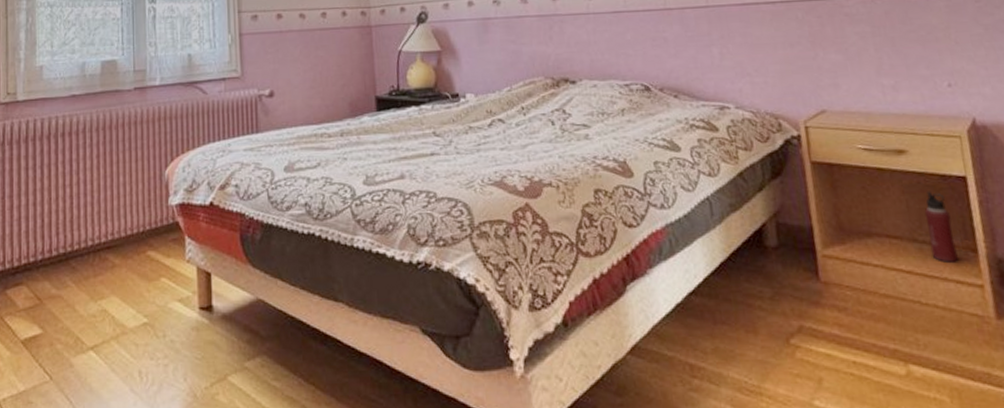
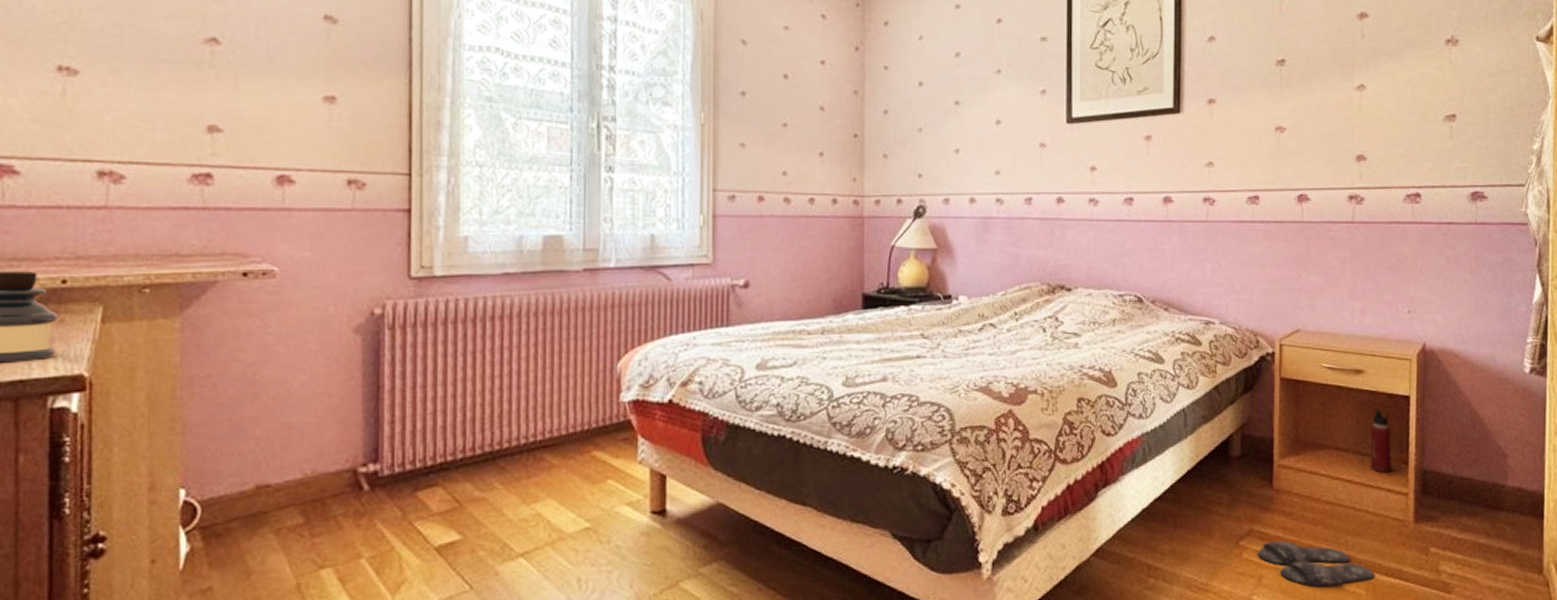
slippers: none [812,338,958,392] -> present [1257,540,1375,587]

